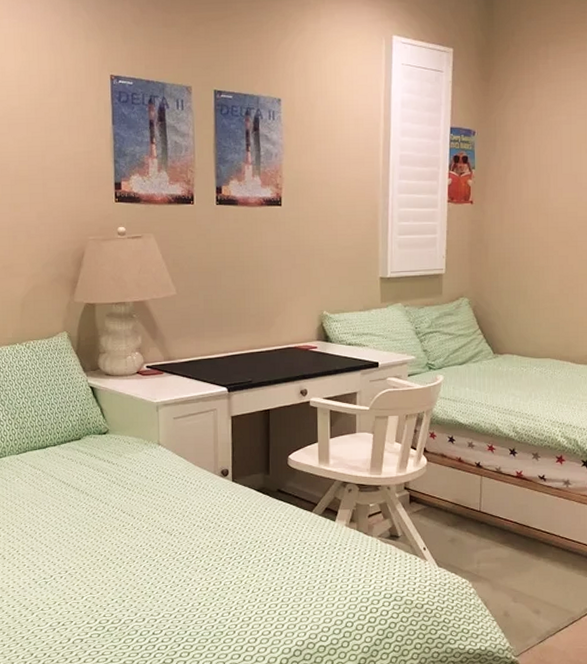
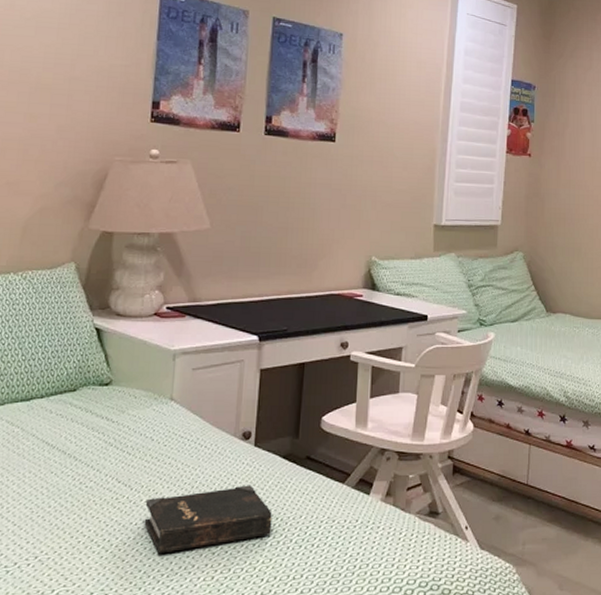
hardback book: none [147,514,253,569] -> present [144,485,272,554]

